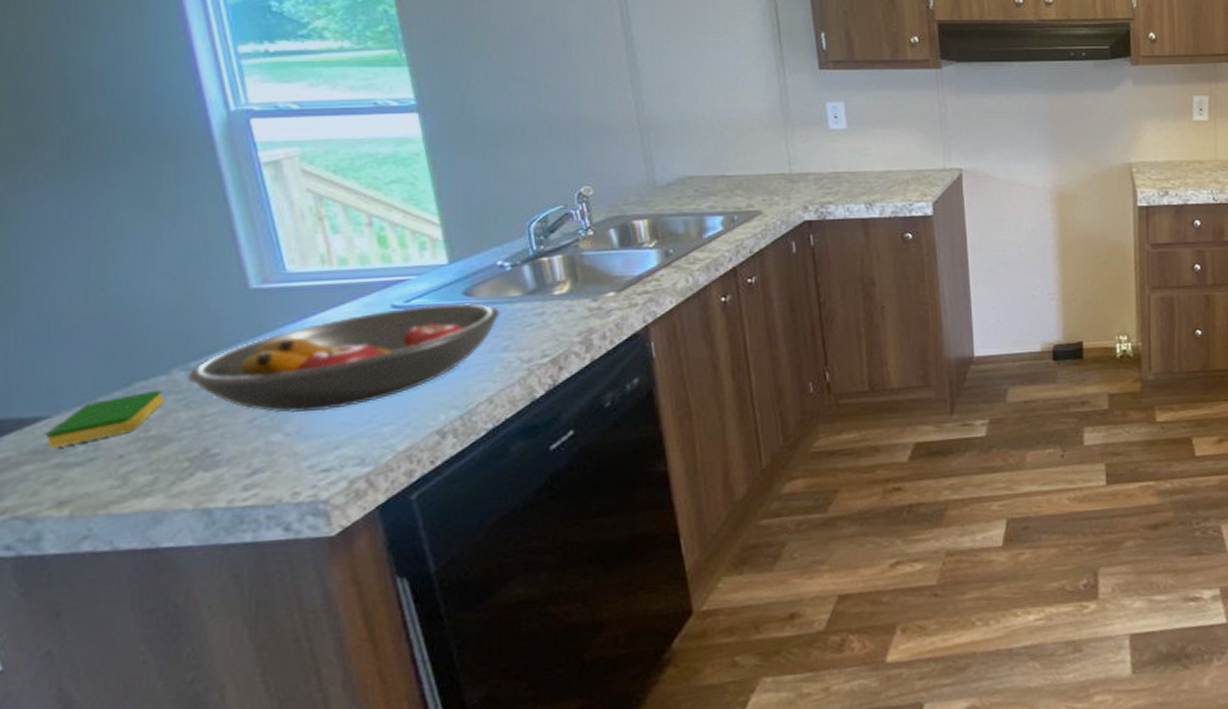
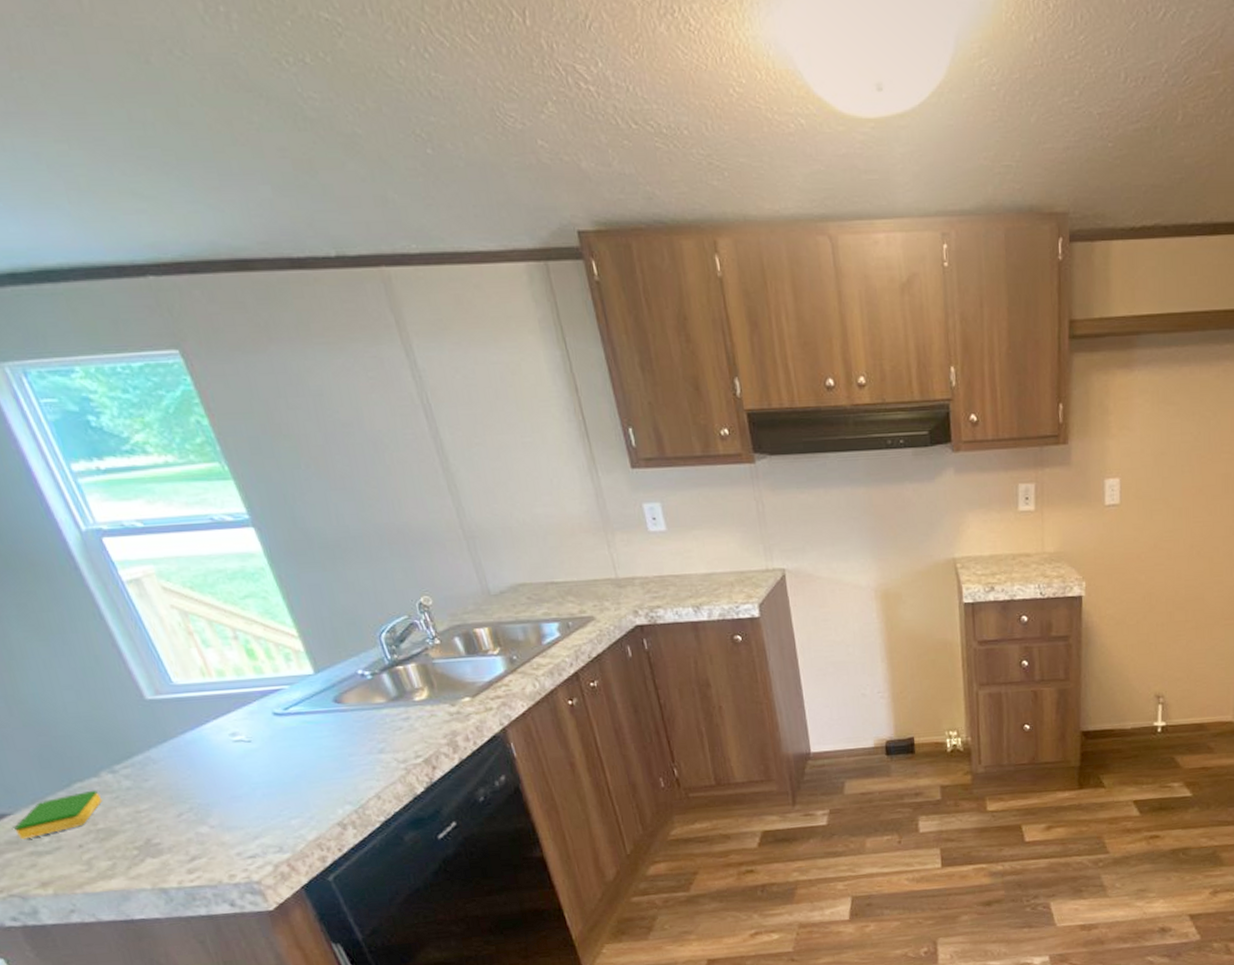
fruit bowl: present [187,303,501,413] -> none [114,710,371,809]

